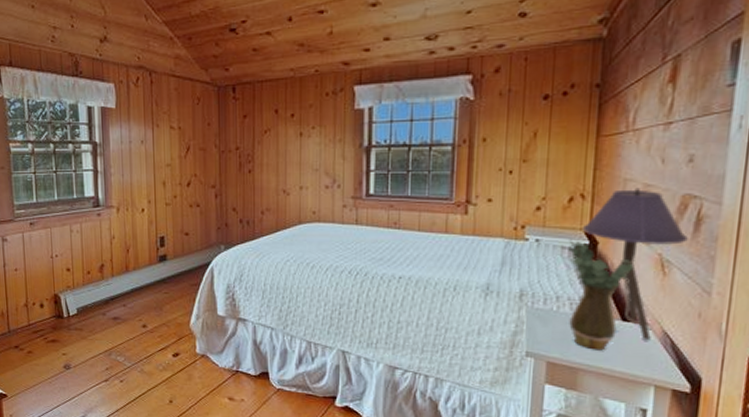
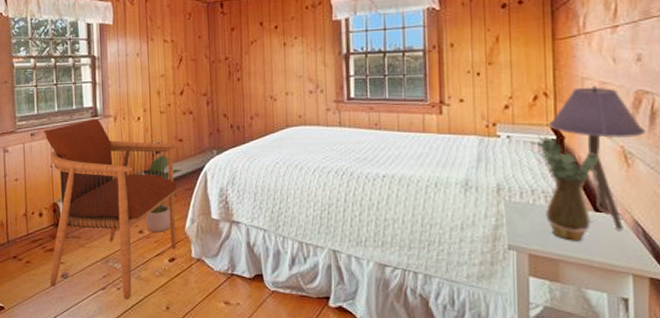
armchair: none [42,209,185,393] -> present [43,119,179,300]
potted plant: none [148,249,188,327] -> present [144,155,183,232]

